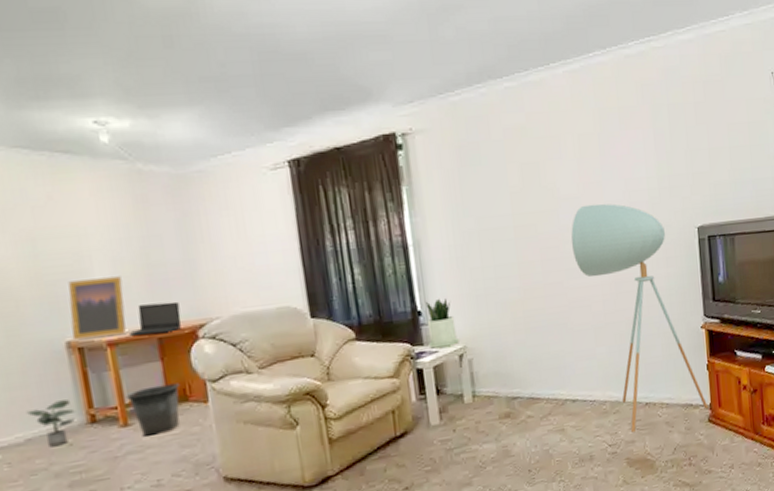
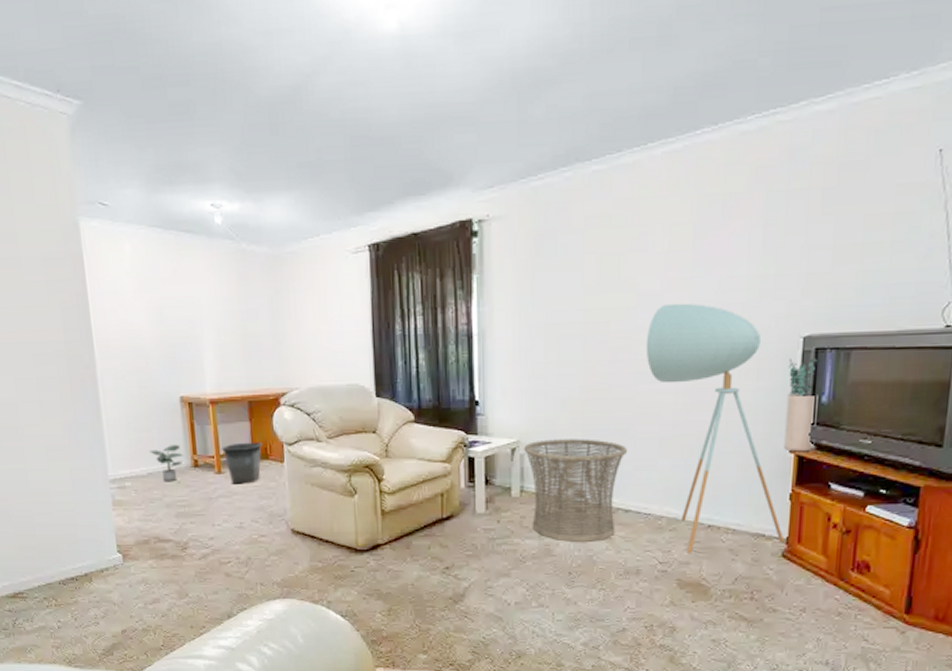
picture frame: present [68,276,126,340] -> none [184,344,225,396]
laptop: present [128,301,182,336] -> none [226,370,268,398]
planter: present [426,298,461,349] -> none [482,390,515,439]
basket: none [471,336,568,440] -> present [524,439,628,542]
vase: none [689,242,718,328] -> present [783,355,818,452]

